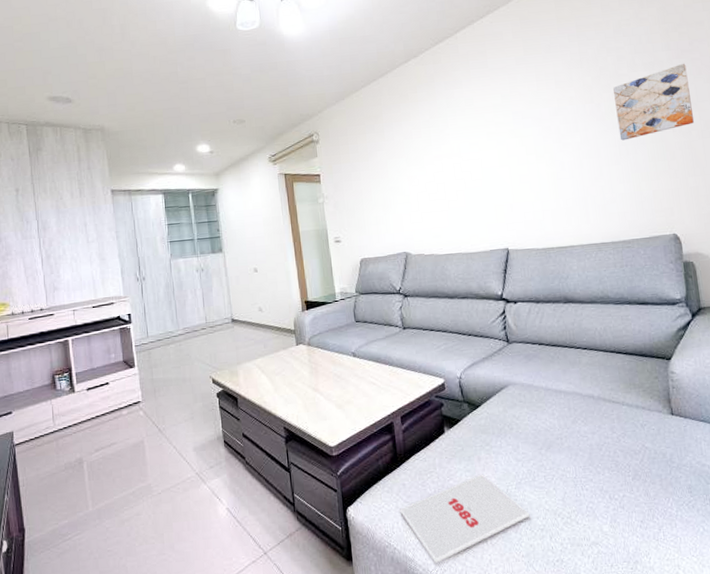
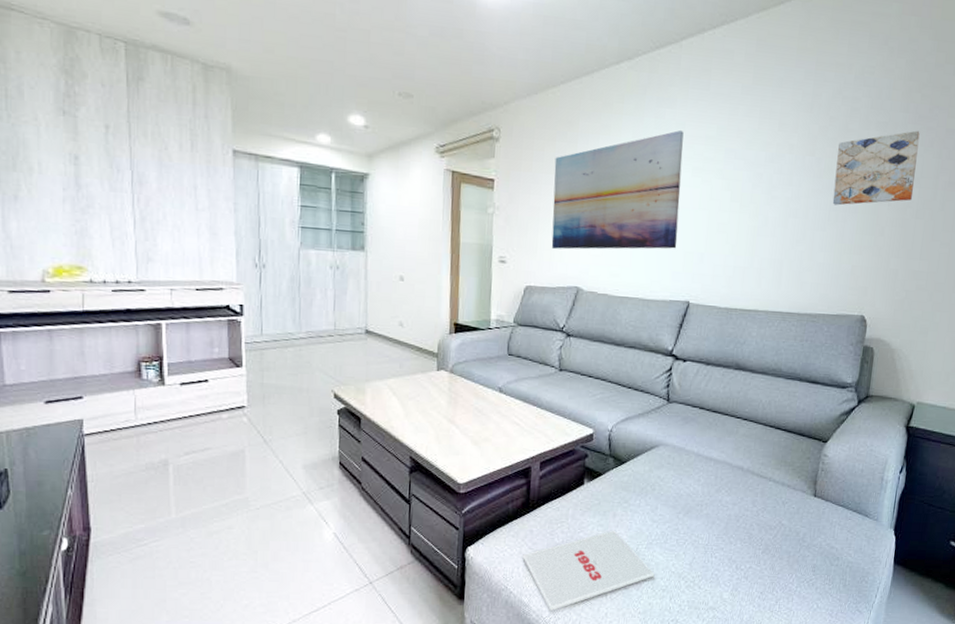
wall art: none [367,105,487,223] -> present [551,130,684,250]

